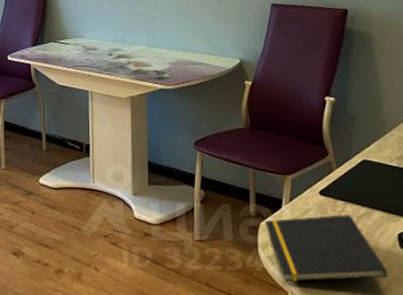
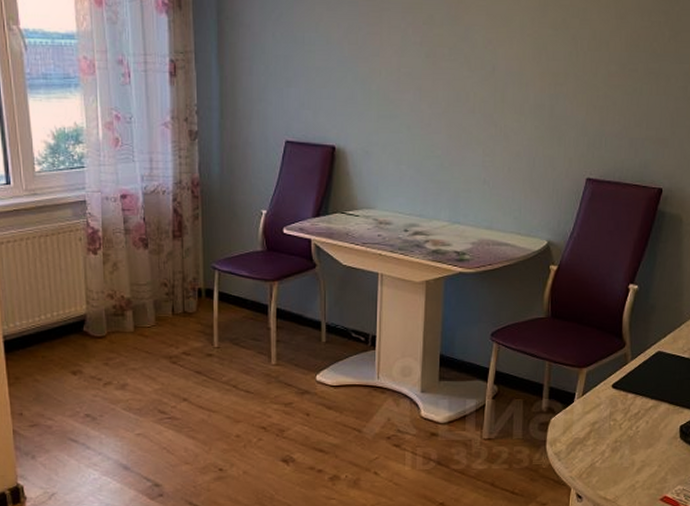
notepad: present [264,215,389,282] -> none [555,408,667,477]

